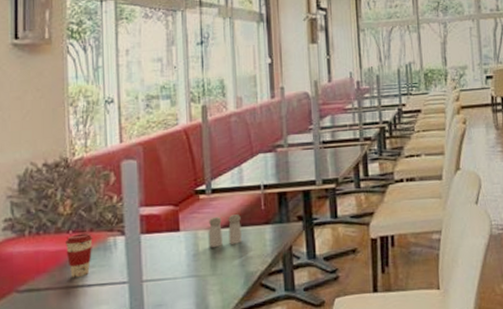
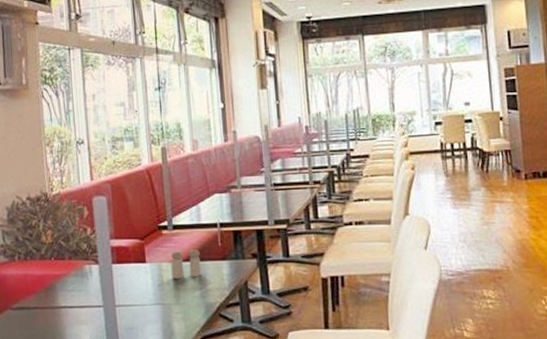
coffee cup: present [66,233,93,278] -> none [49,261,72,300]

